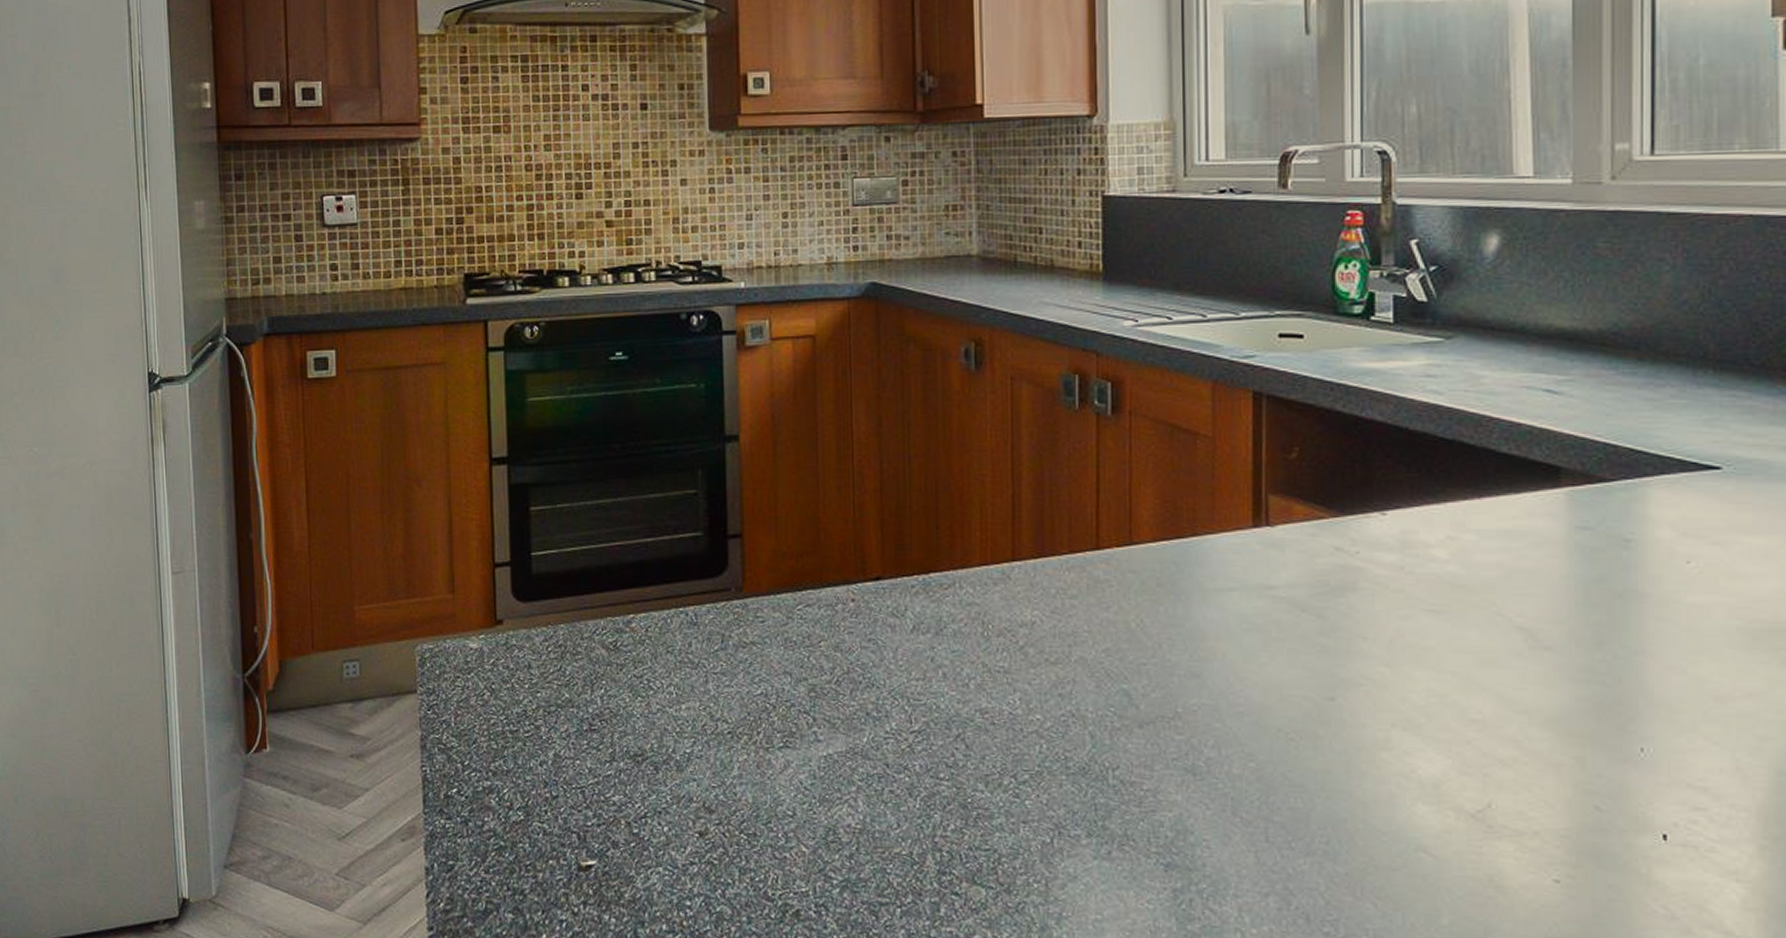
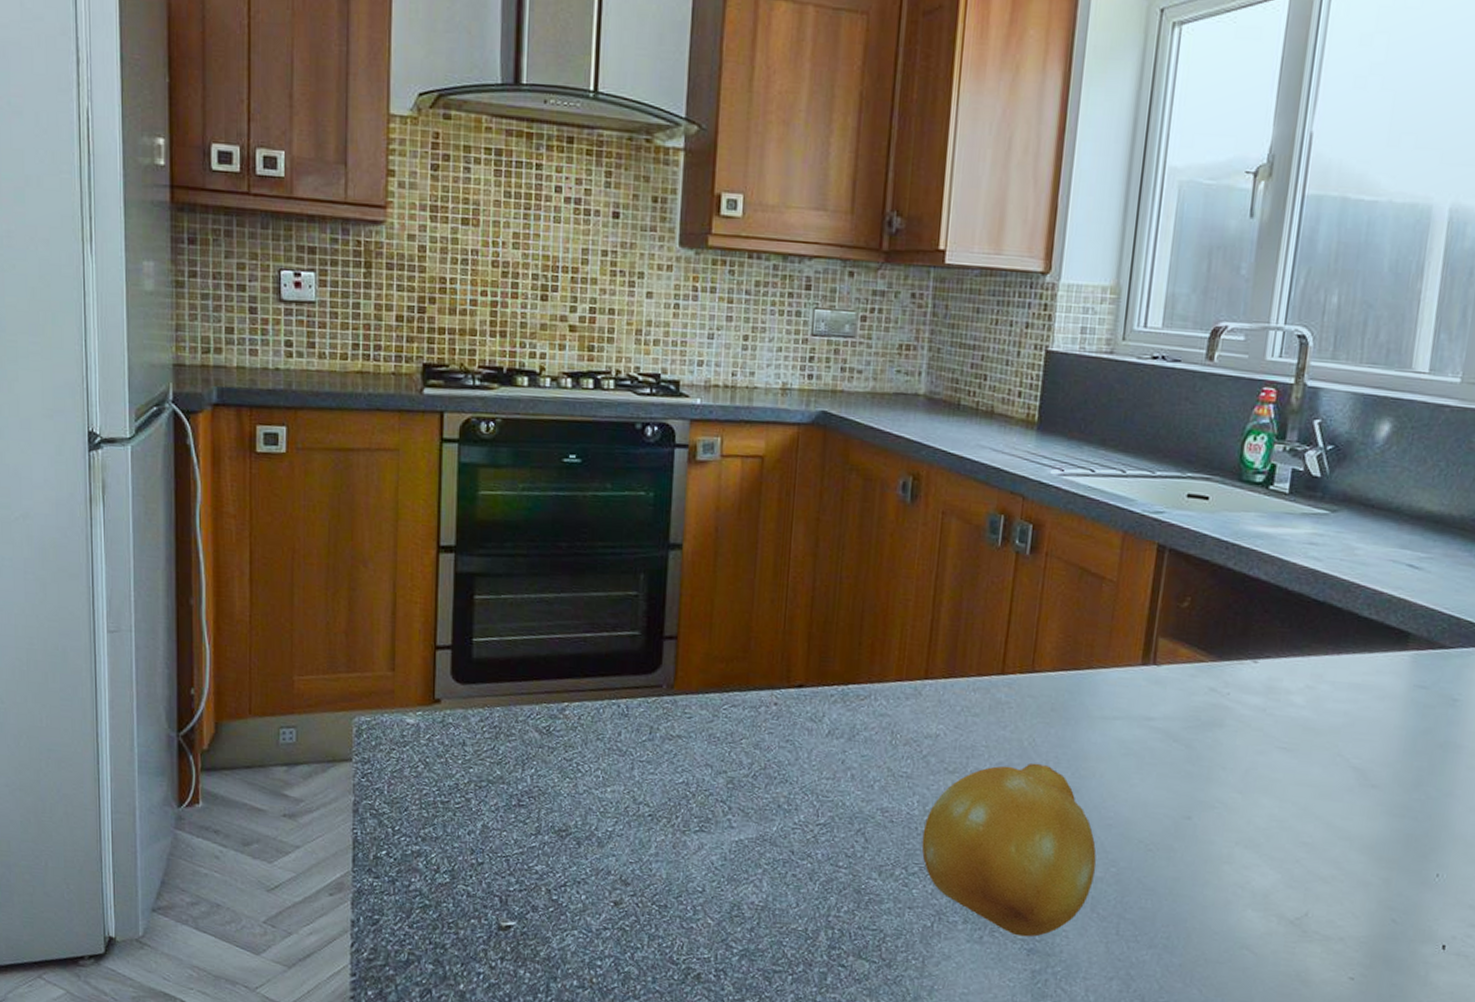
fruit: none [1029,646,1230,850] -> present [921,763,1097,937]

